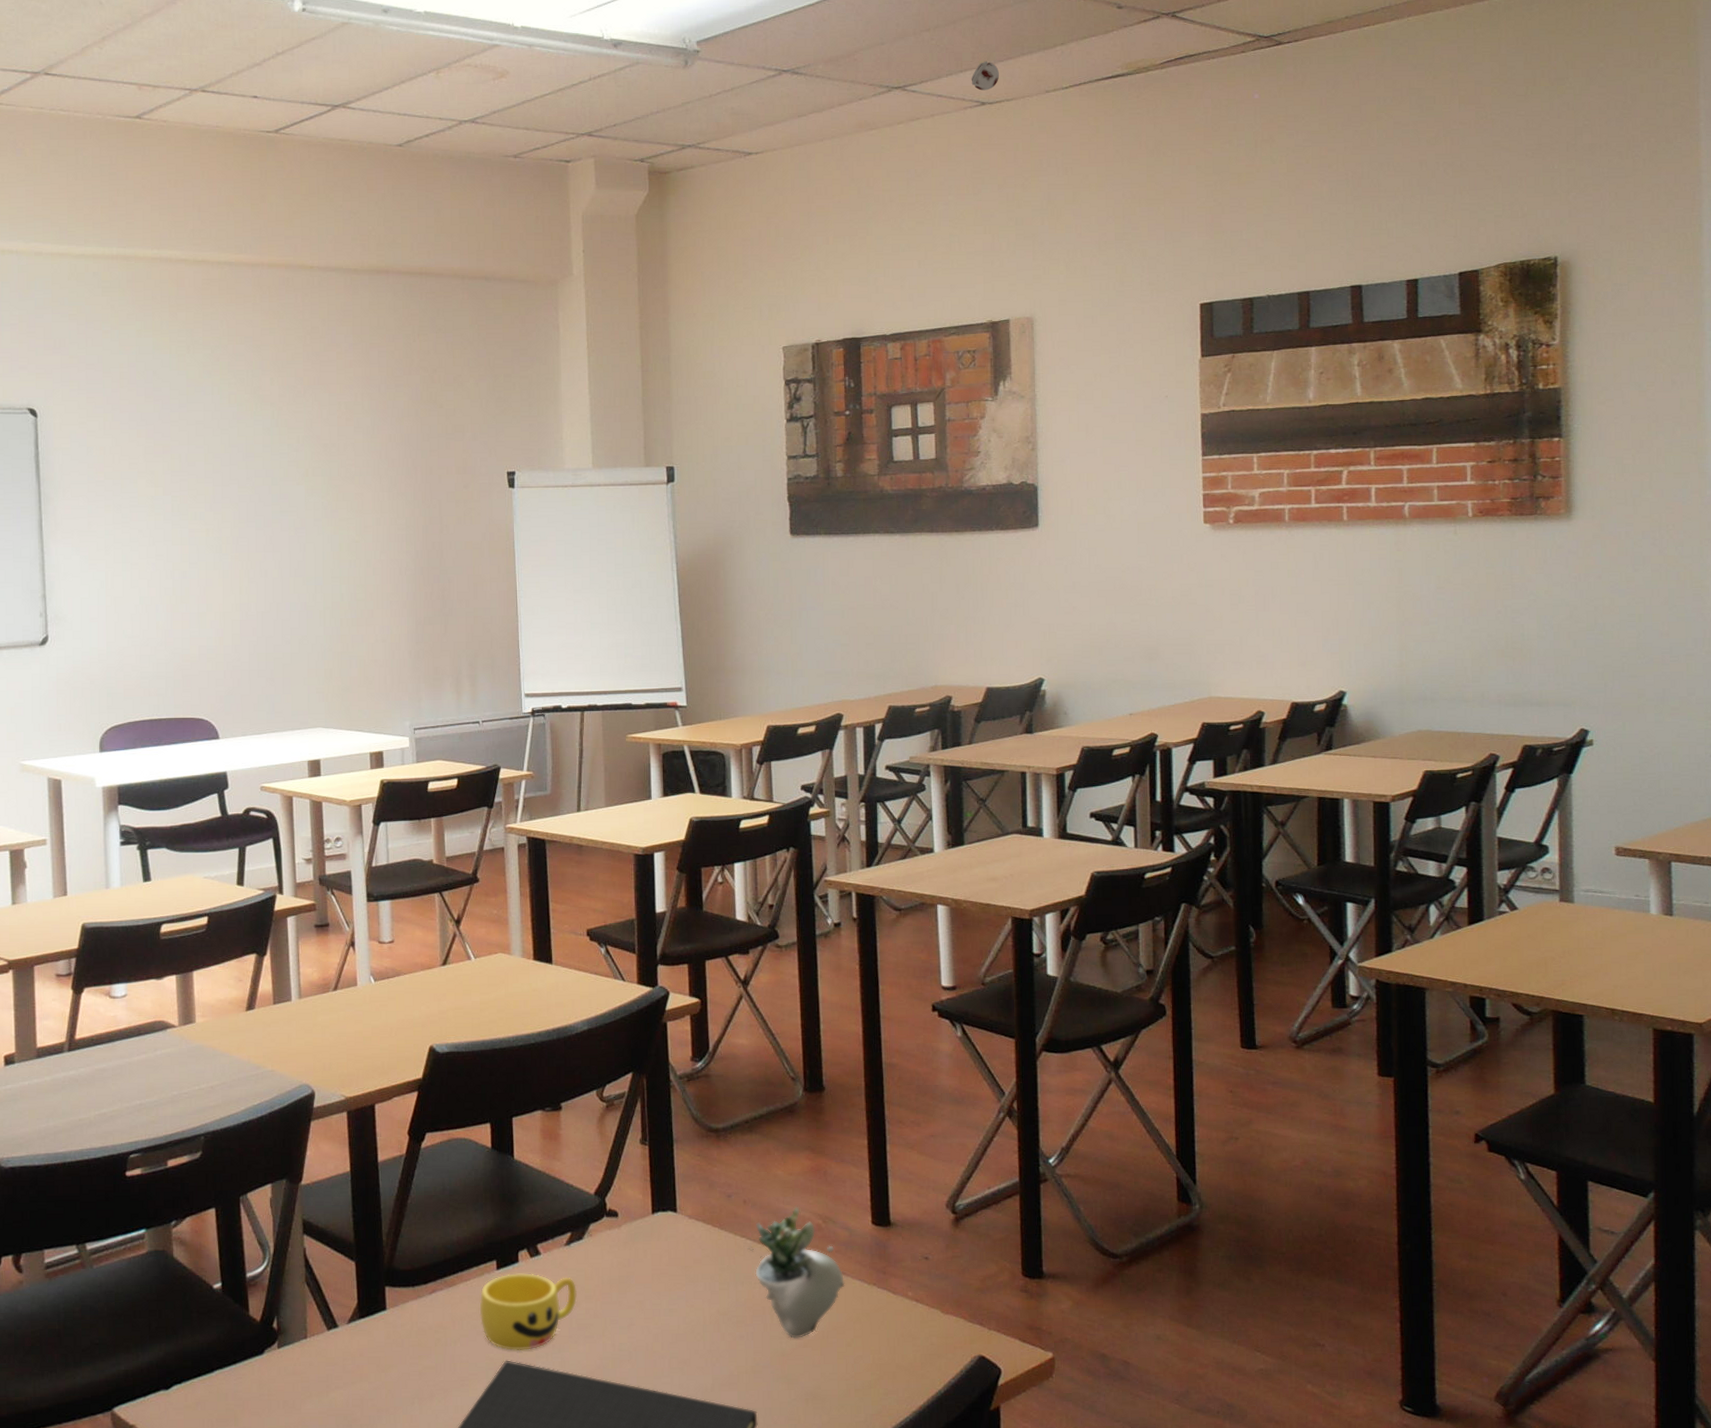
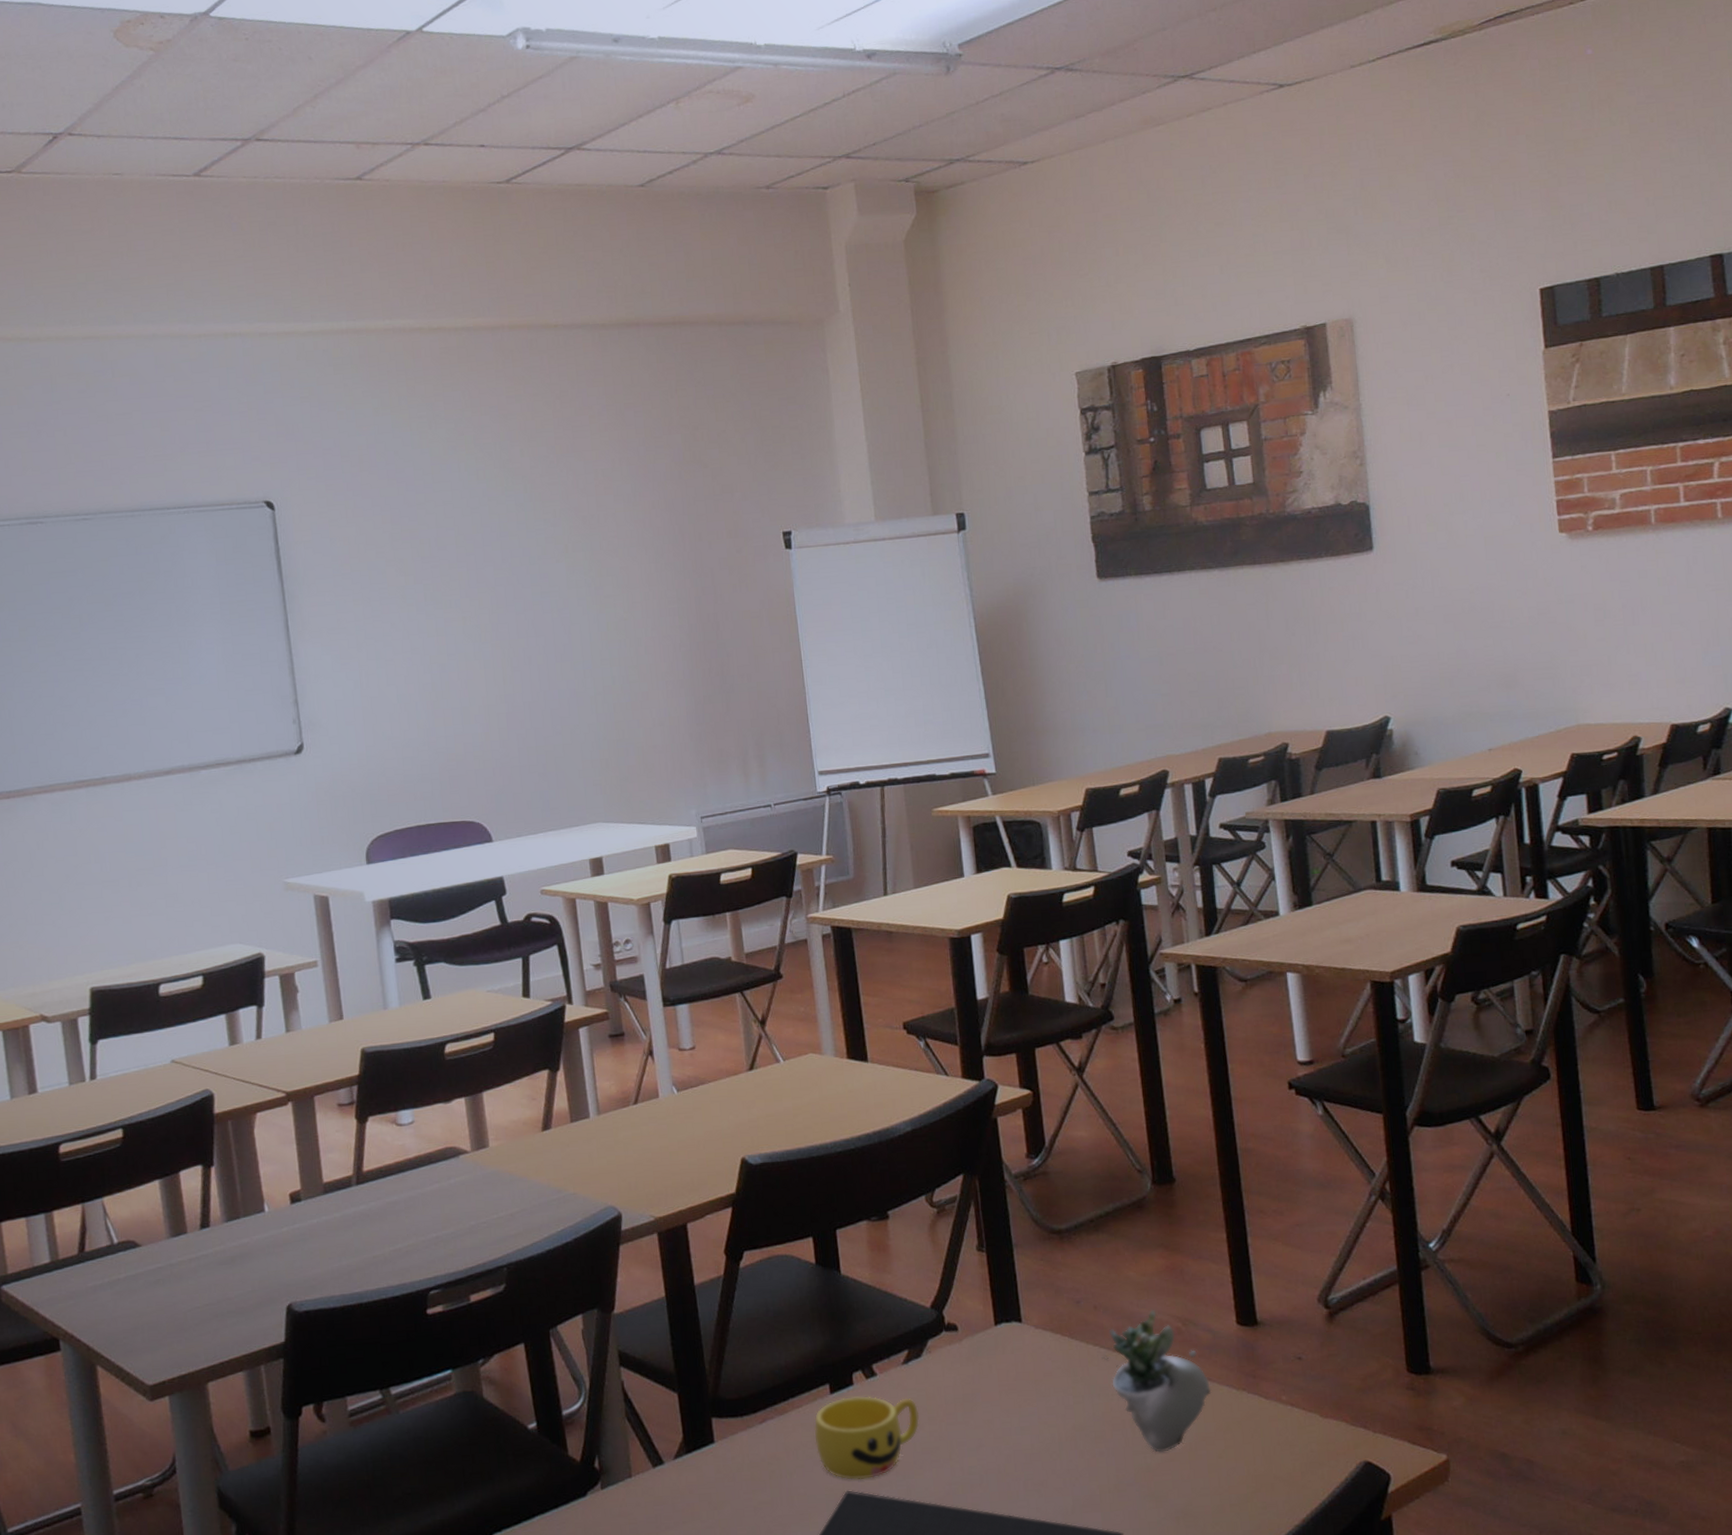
smoke detector: present [971,61,1000,91] -> none [1266,38,1298,72]

